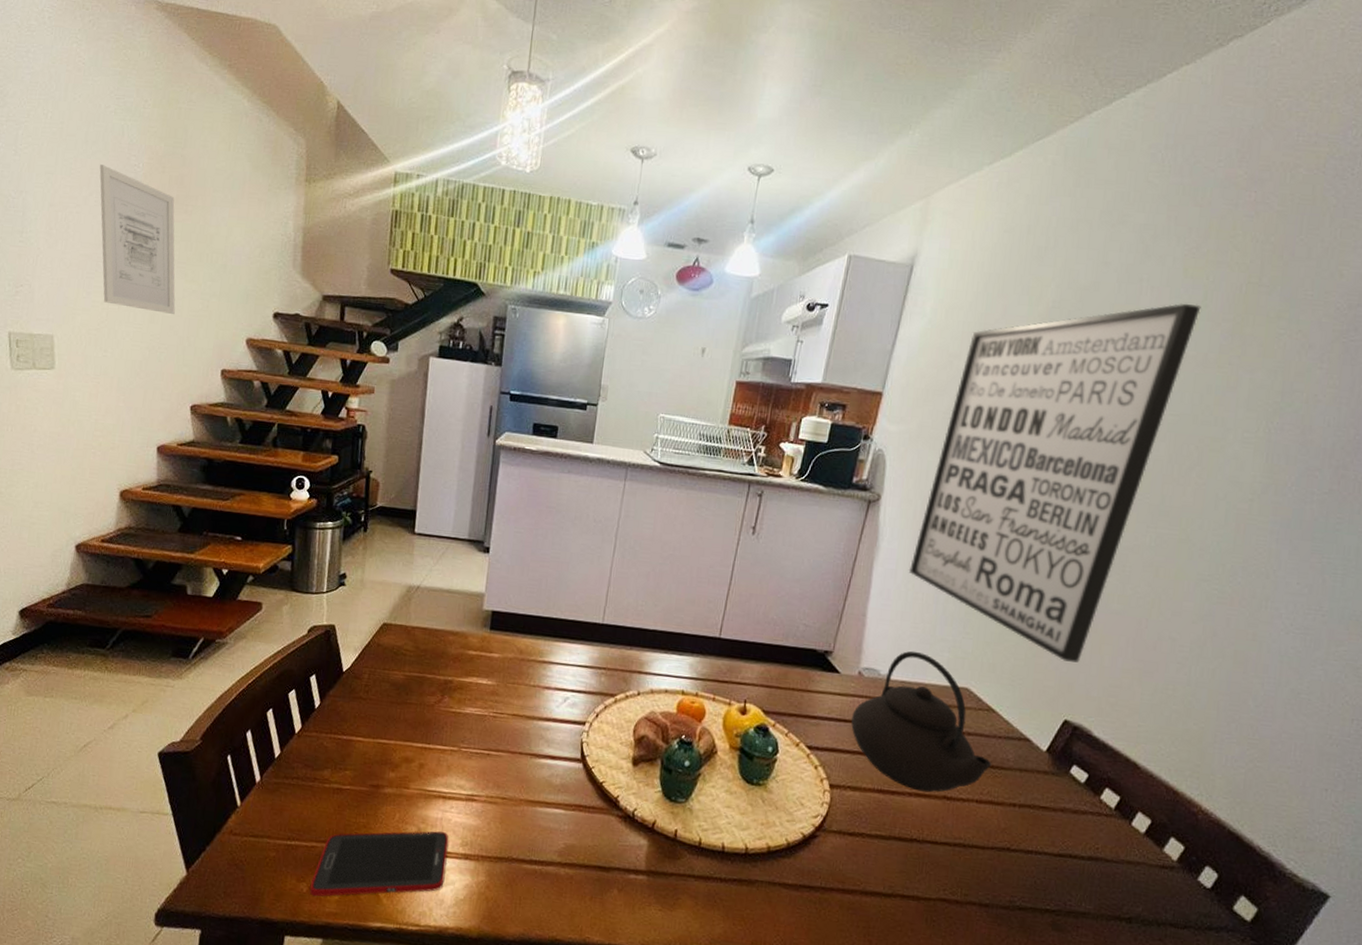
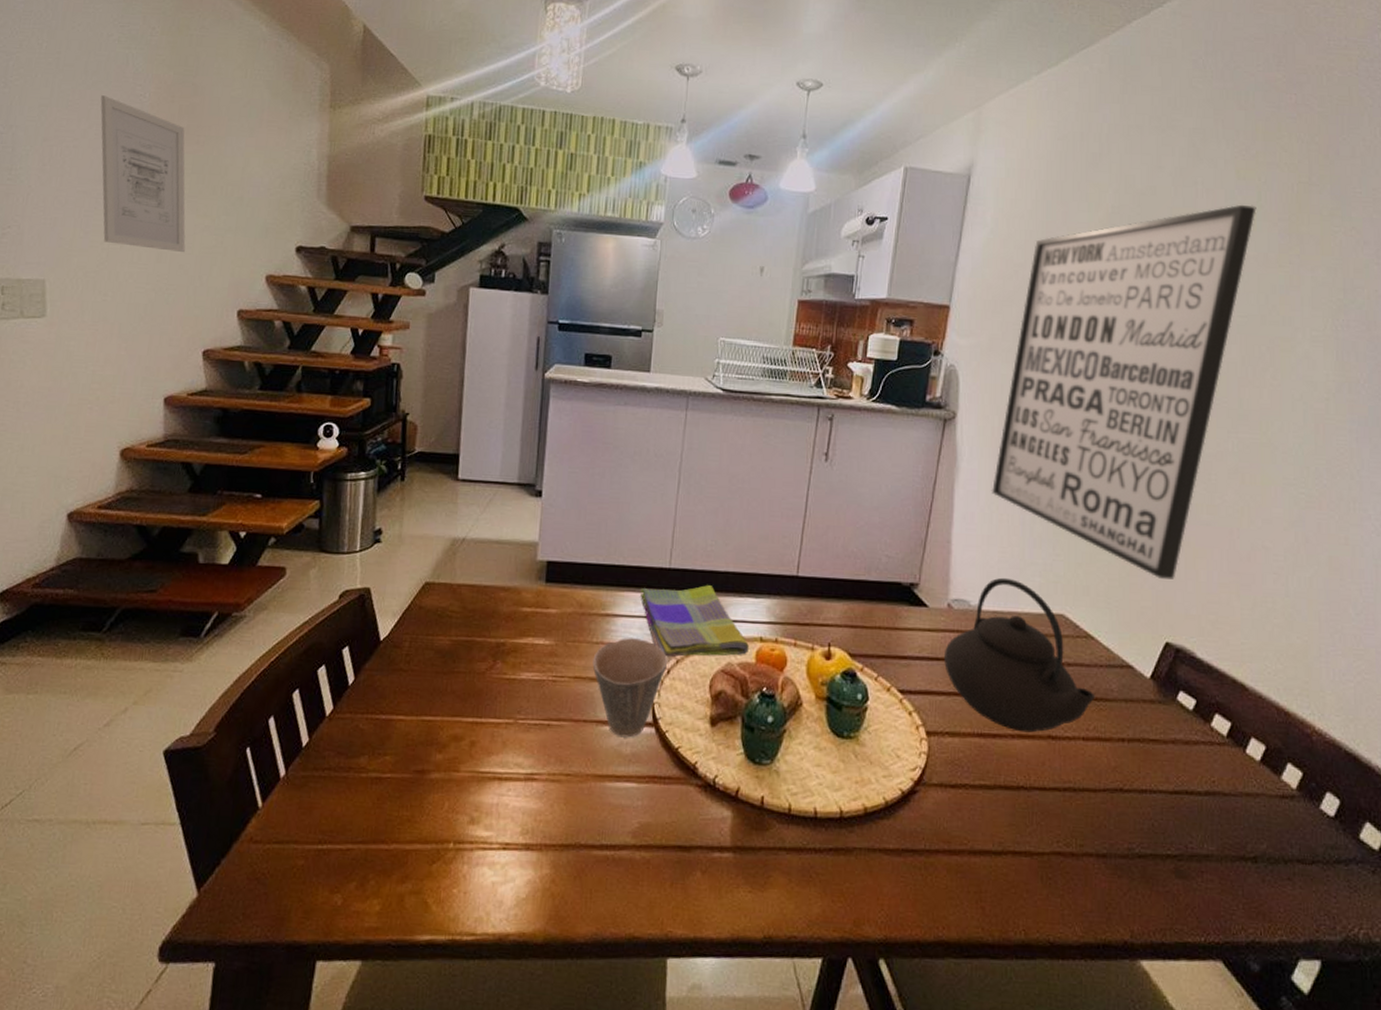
cell phone: present [309,831,449,897] -> none [345,818,507,910]
cup: none [529,683,597,771] -> present [592,638,668,738]
dish towel: none [574,640,672,705] -> present [640,585,749,657]

